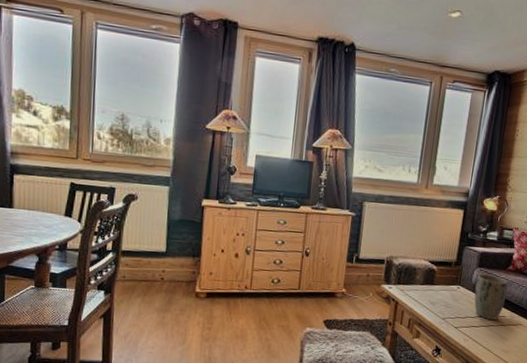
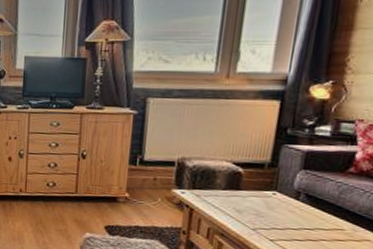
plant pot: present [474,274,508,320] -> none [296,178,348,234]

